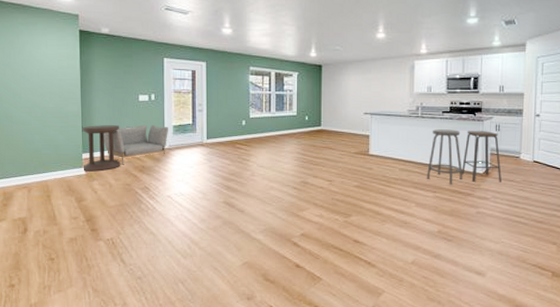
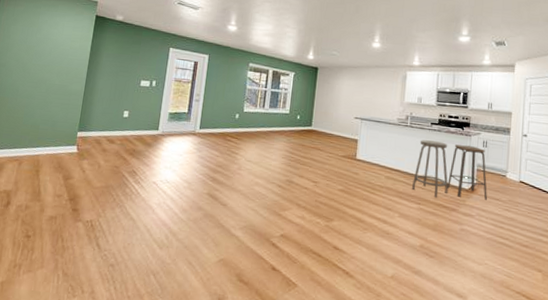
side table: present [82,125,121,172] -> none [76,105,118,151]
armchair: present [103,124,169,165] -> none [100,109,165,147]

